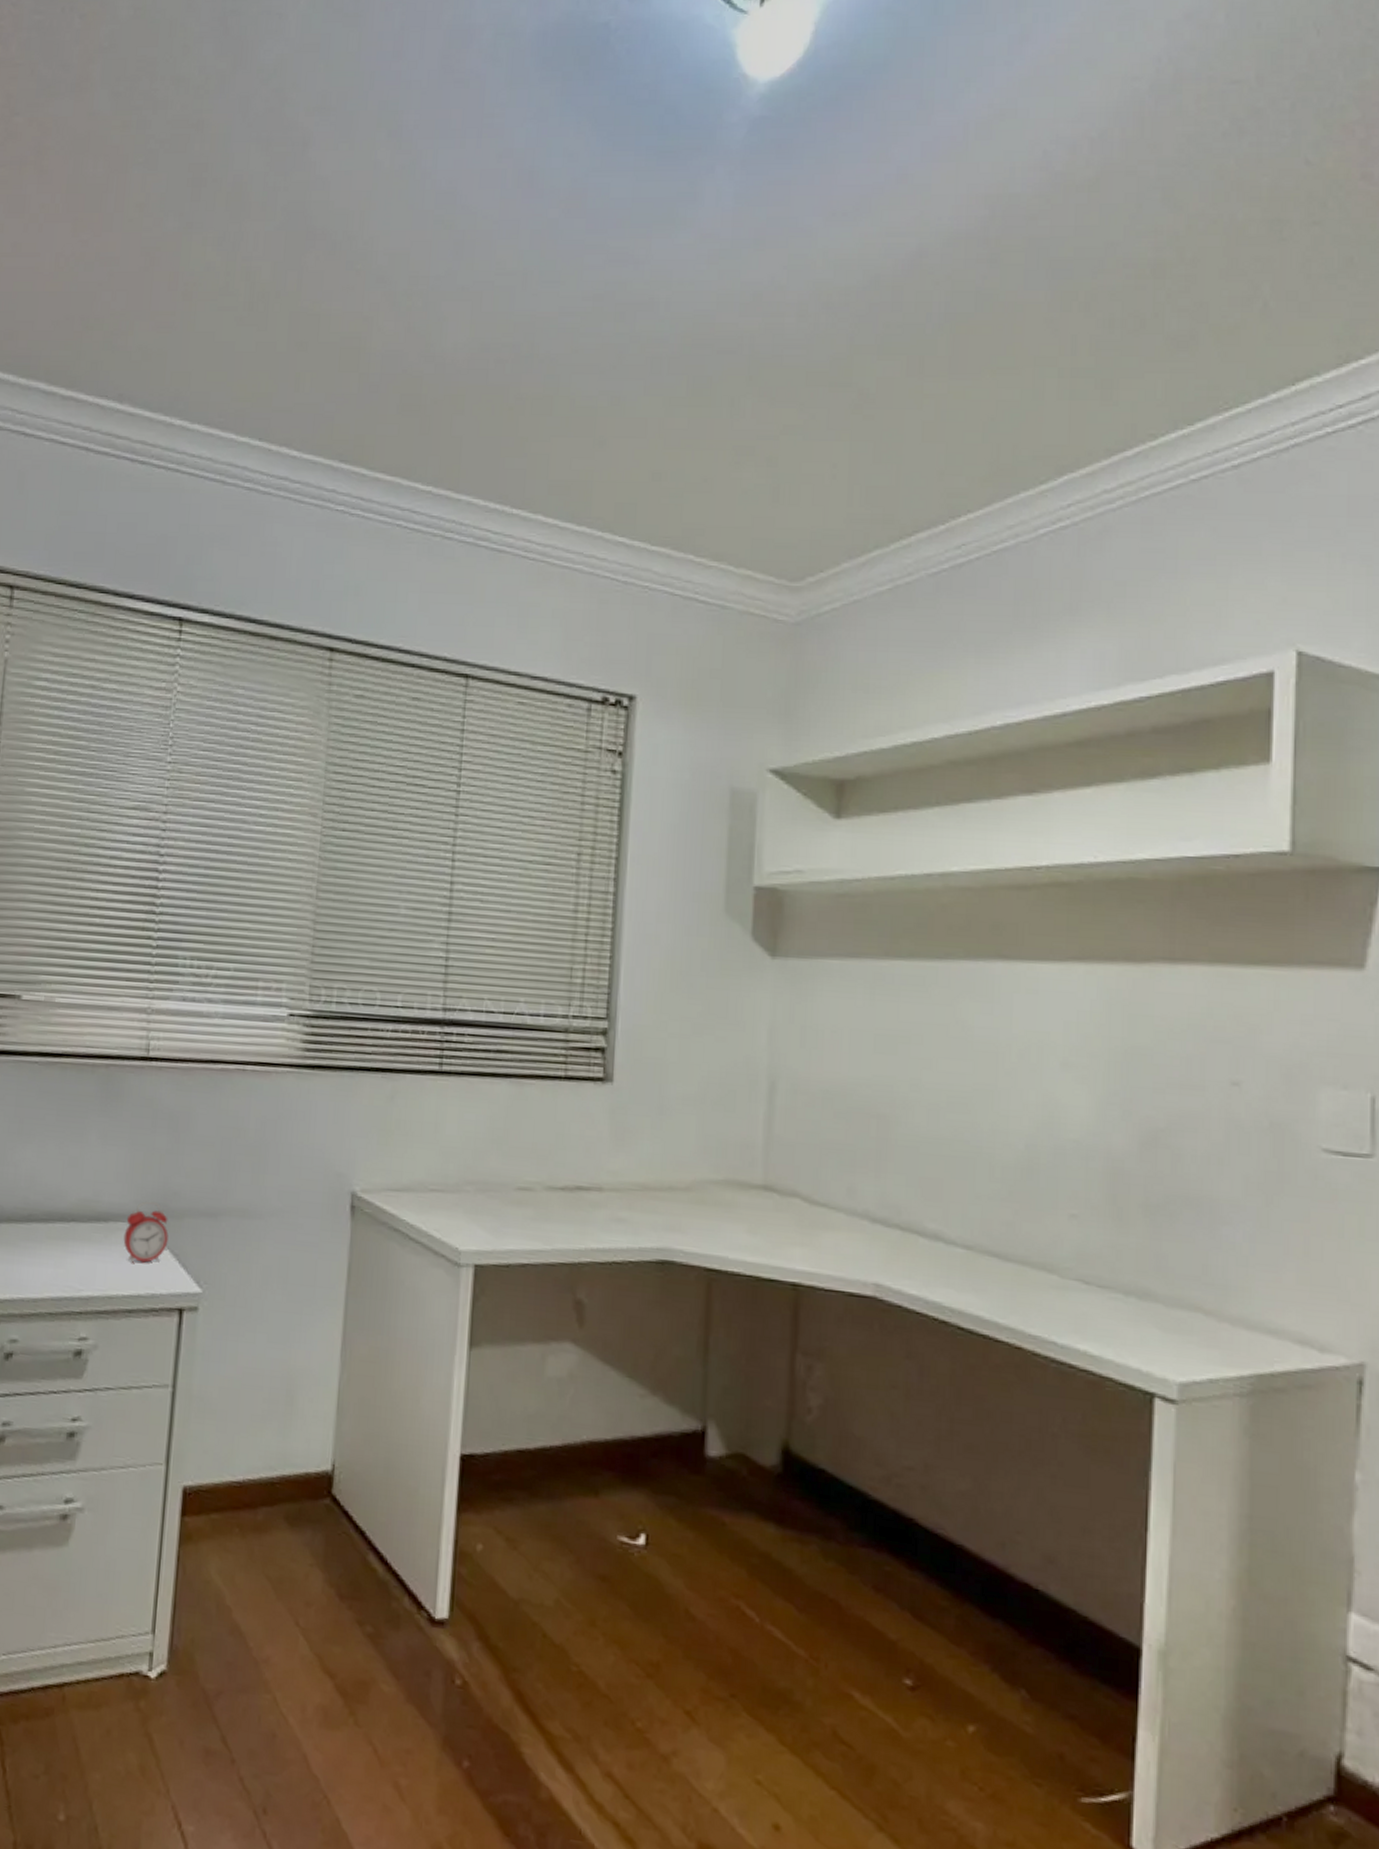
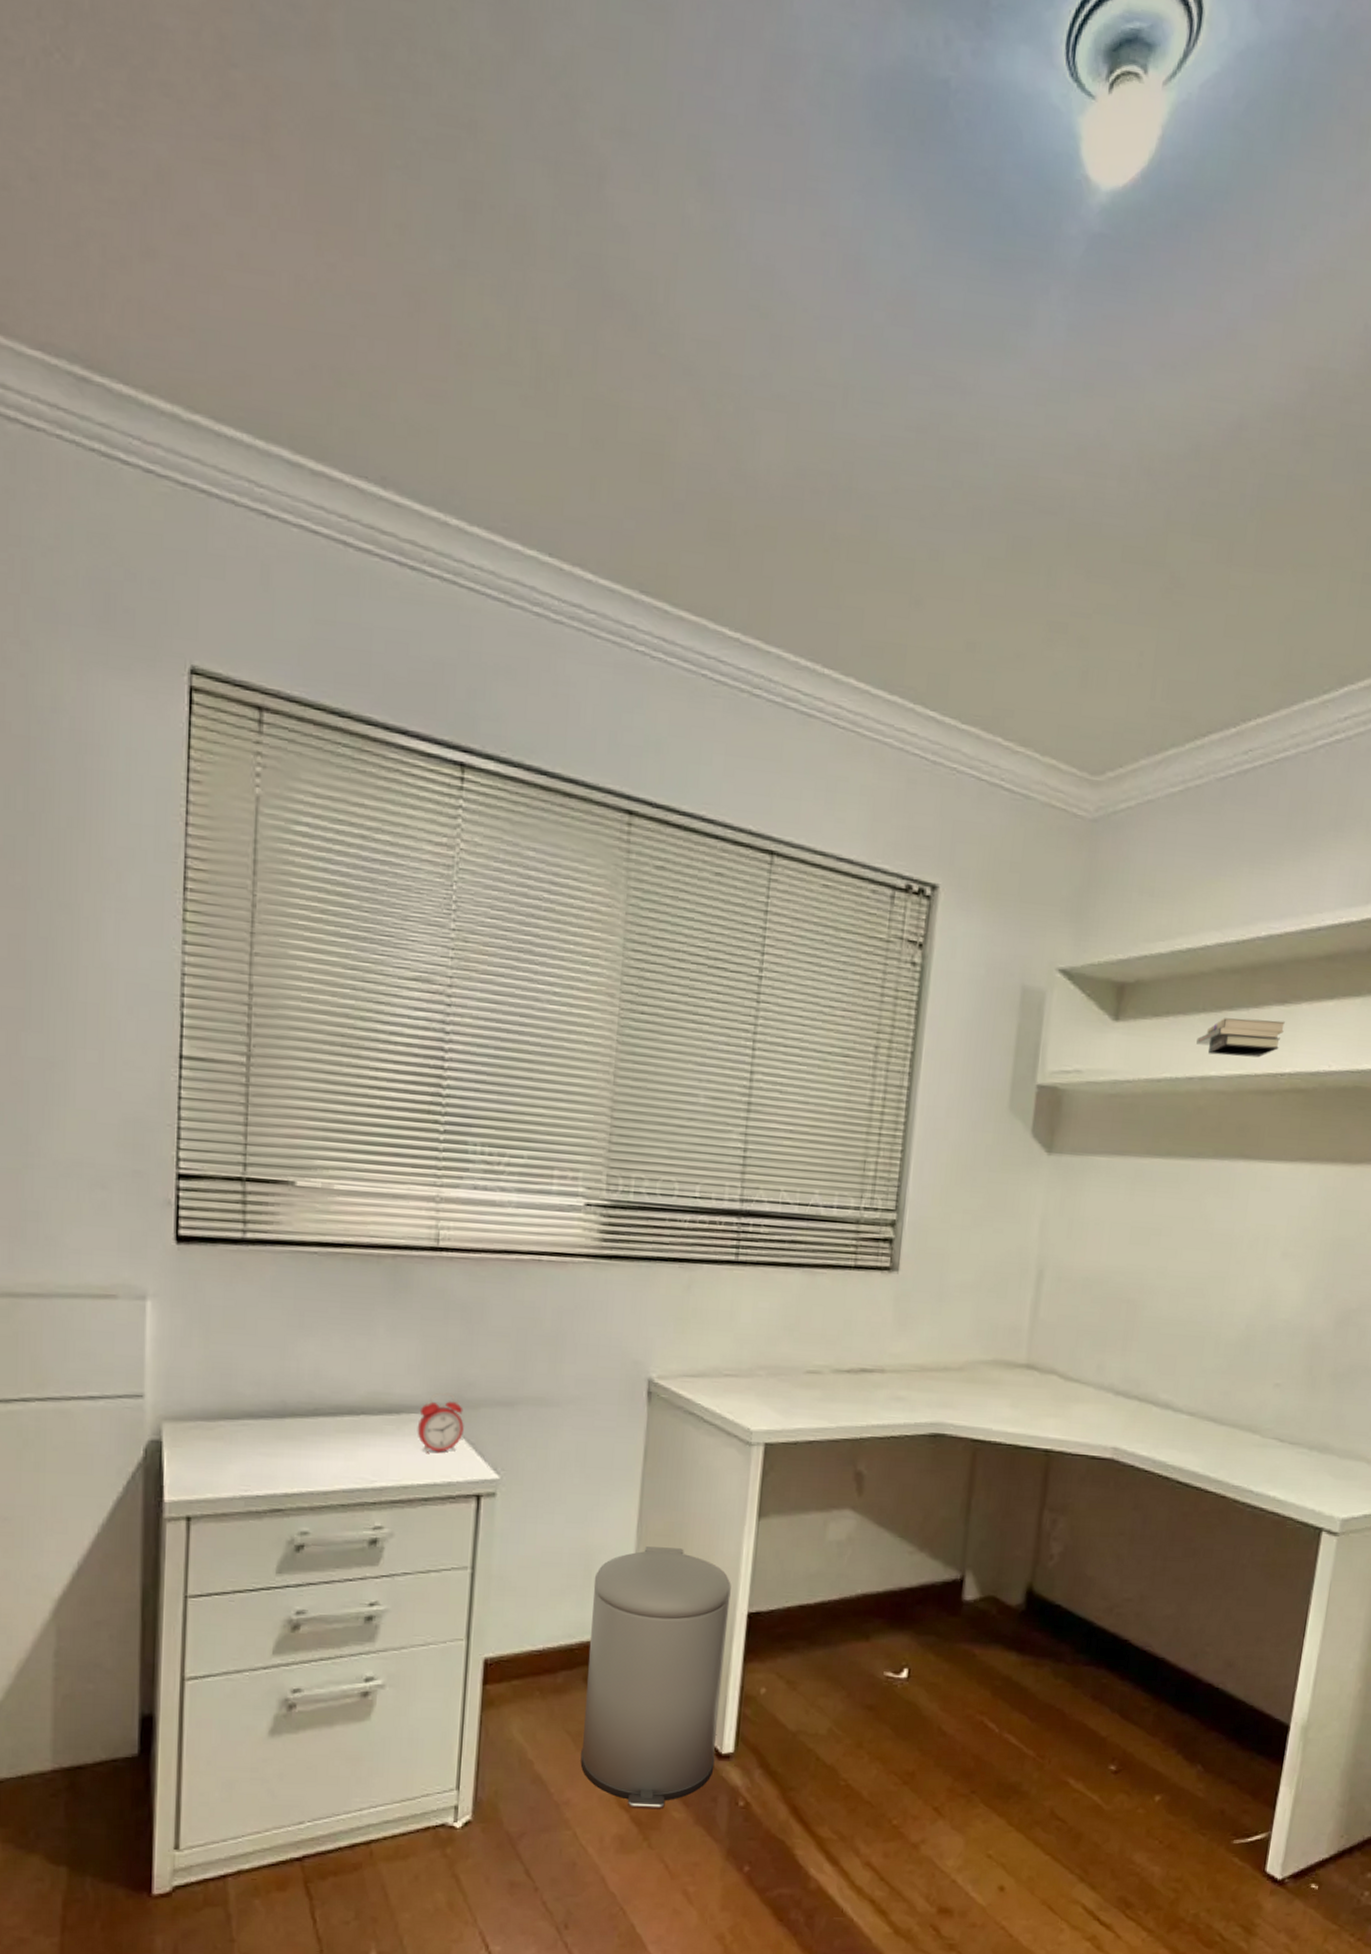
pedal bin: none [281,1373,442,1680] -> present [580,1546,731,1810]
books: none [932,810,1035,851] -> present [1196,1018,1285,1058]

